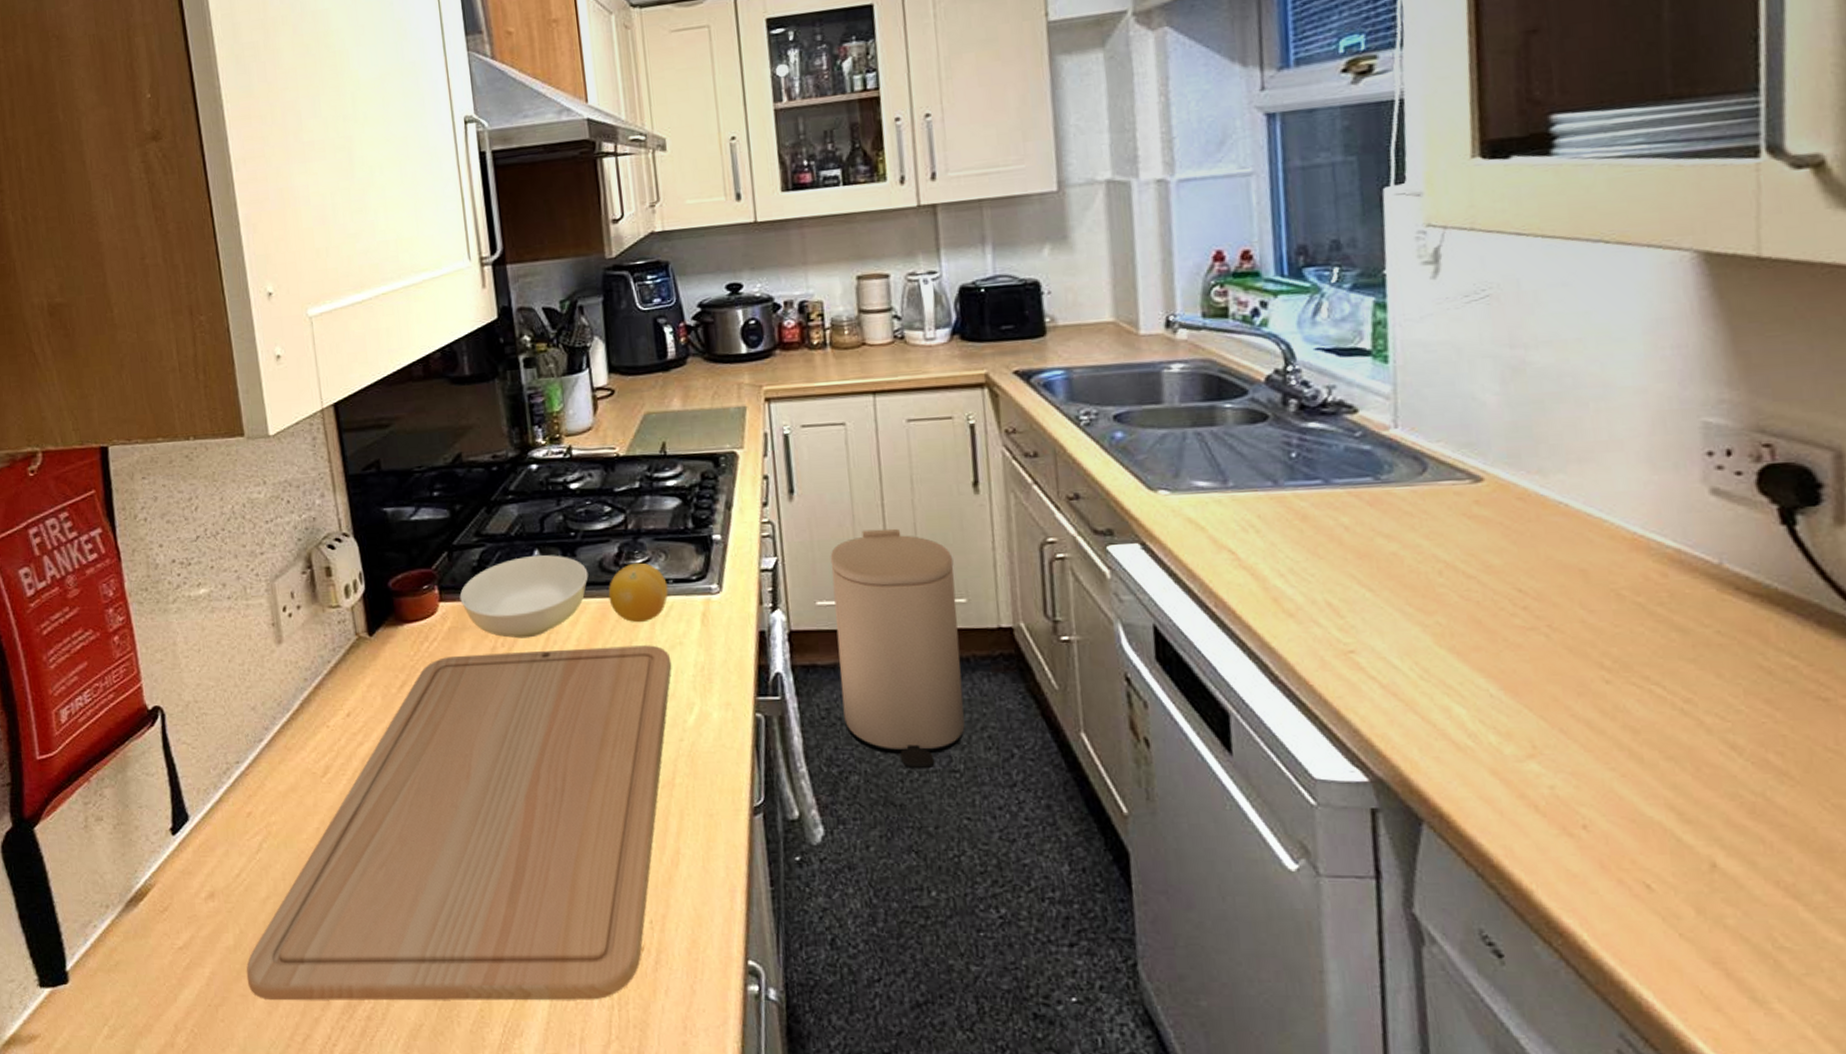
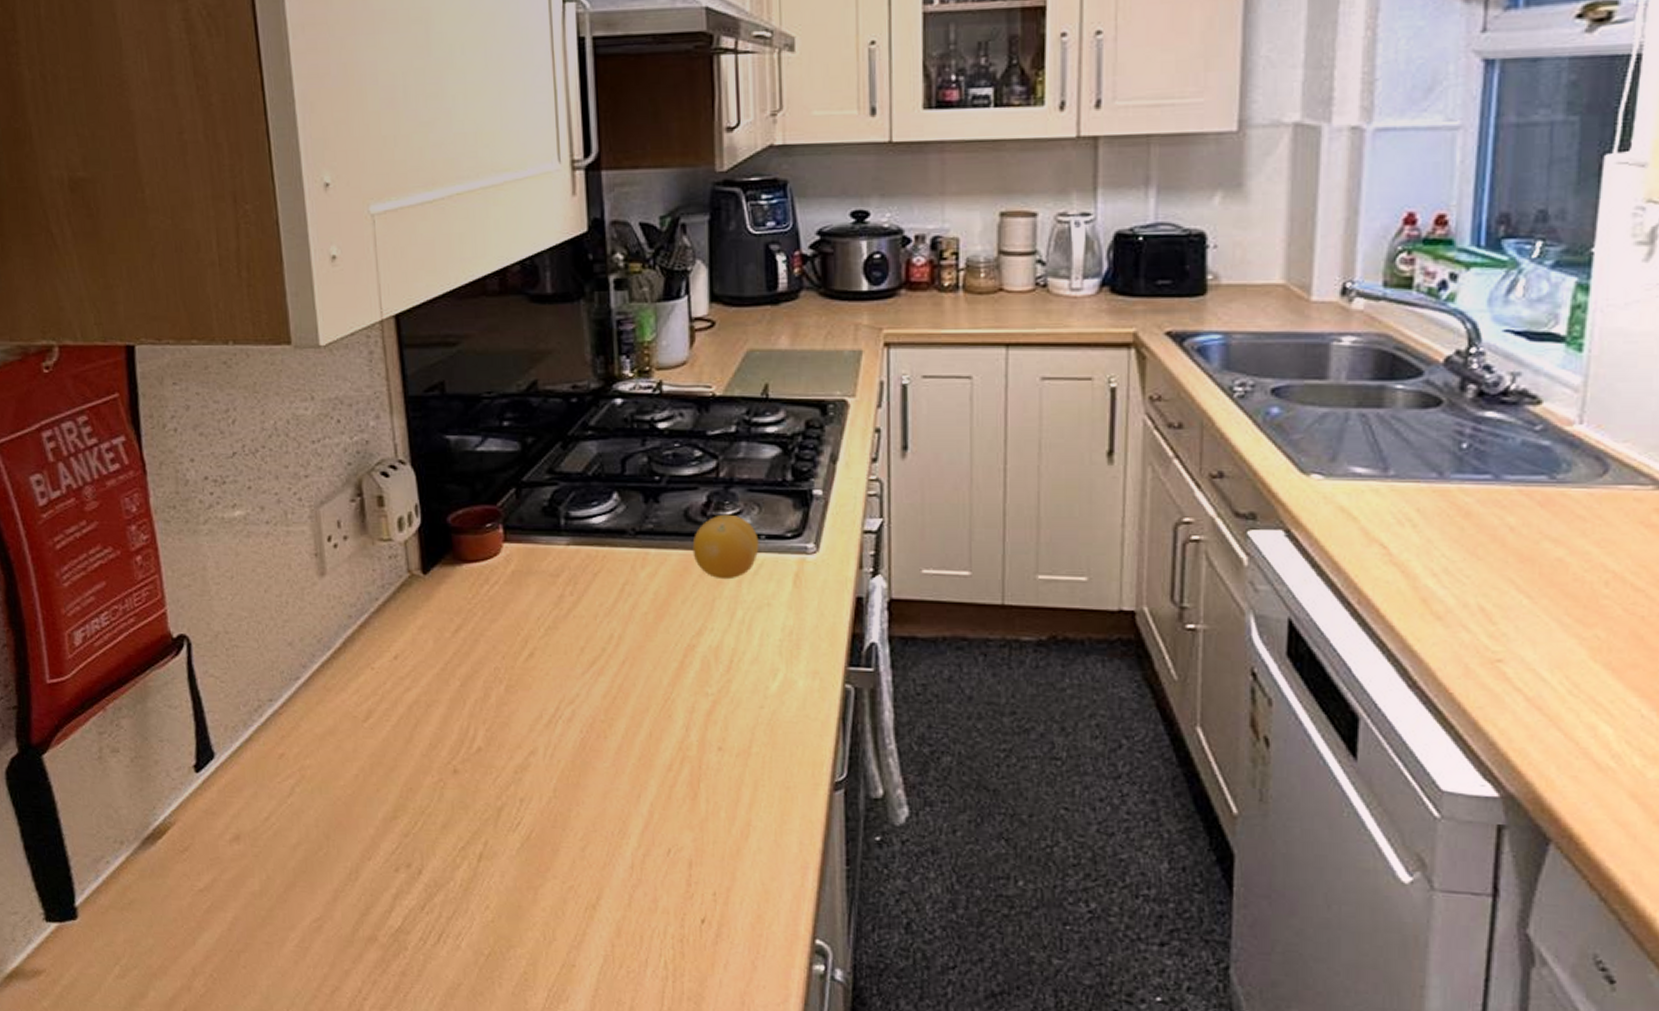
chopping board: present [246,645,672,1001] -> none [272,601,757,970]
bowl: present [459,555,589,639] -> none [526,499,672,588]
pedal bin: present [830,528,965,770] -> none [941,495,1077,755]

